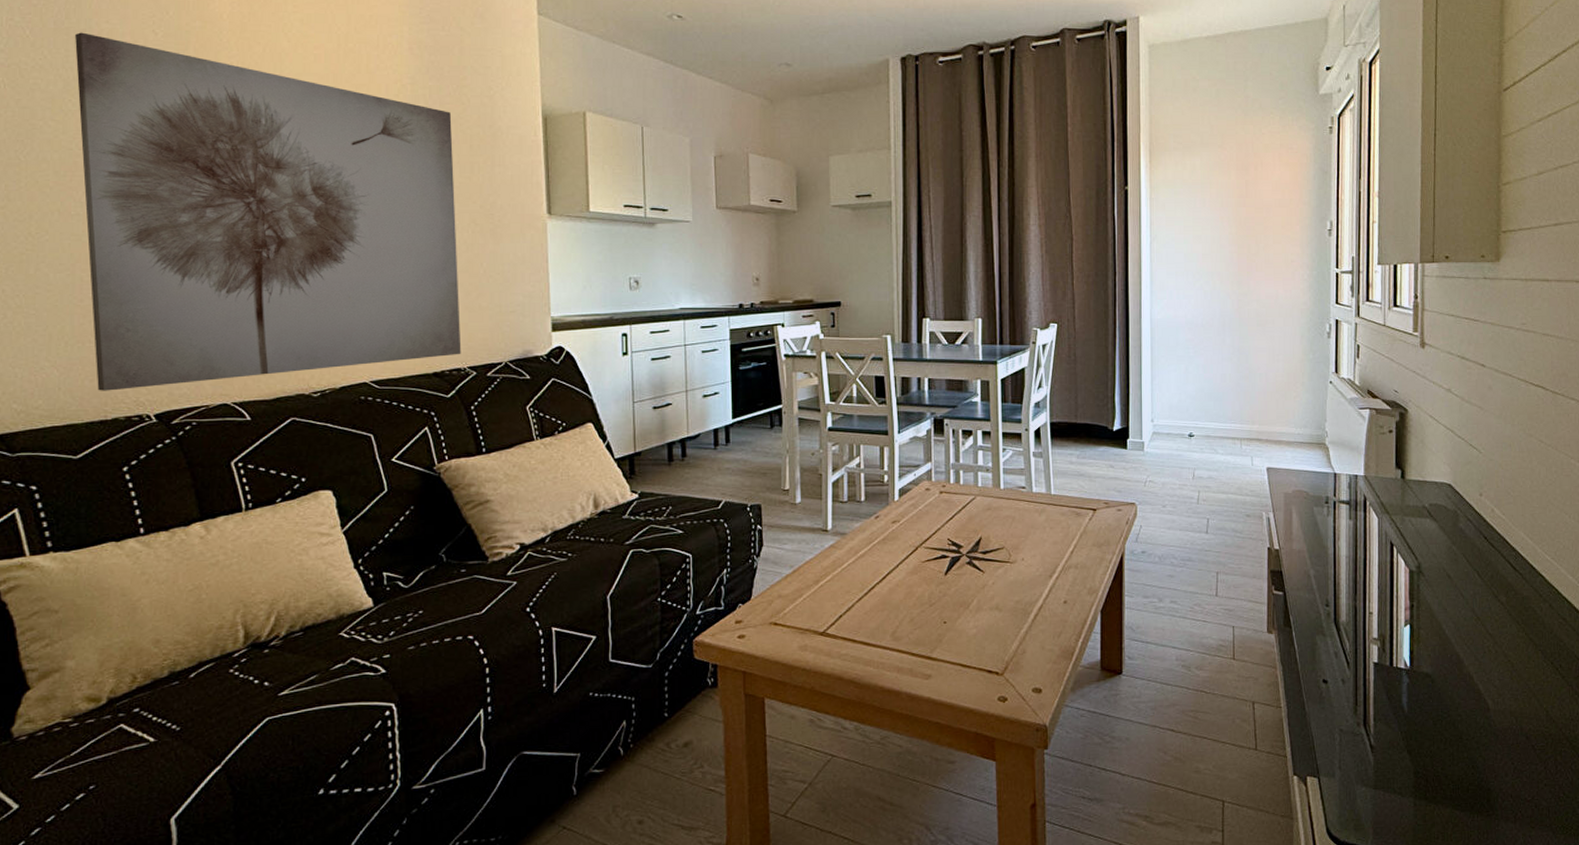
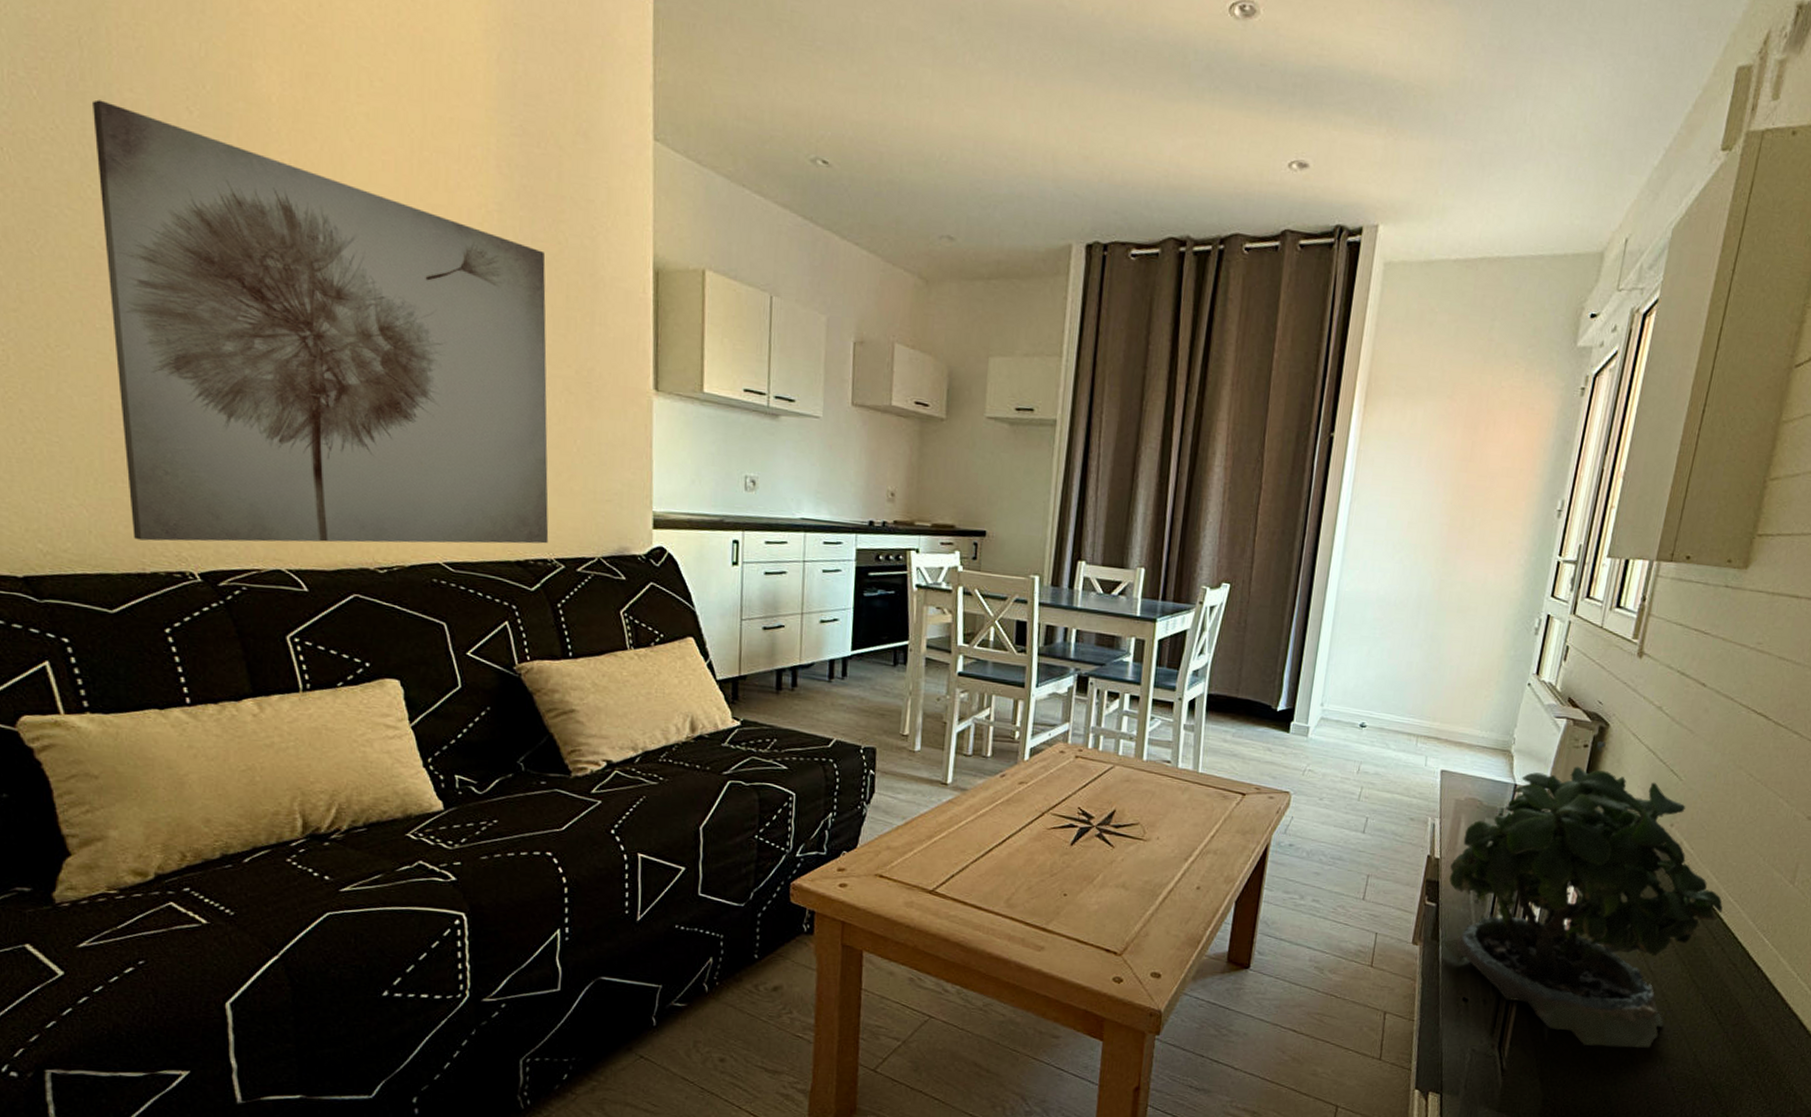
potted plant: none [1290,426,1543,713] -> present [1442,741,1723,1048]

